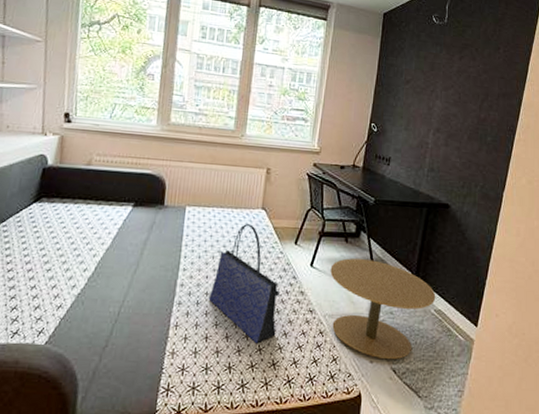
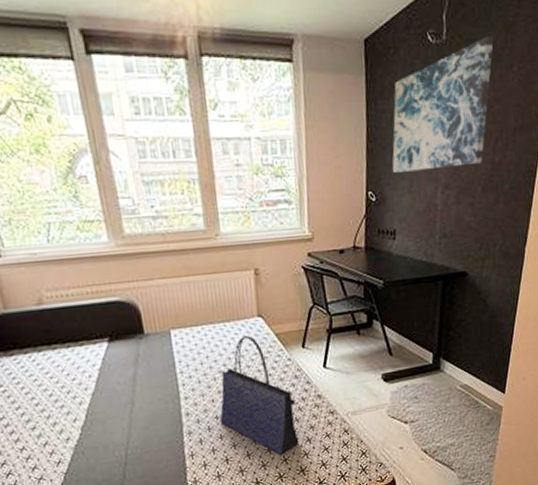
side table: present [330,258,436,359] -> none [345,347,461,443]
wall art: none [393,24,485,117] -> present [392,36,494,173]

